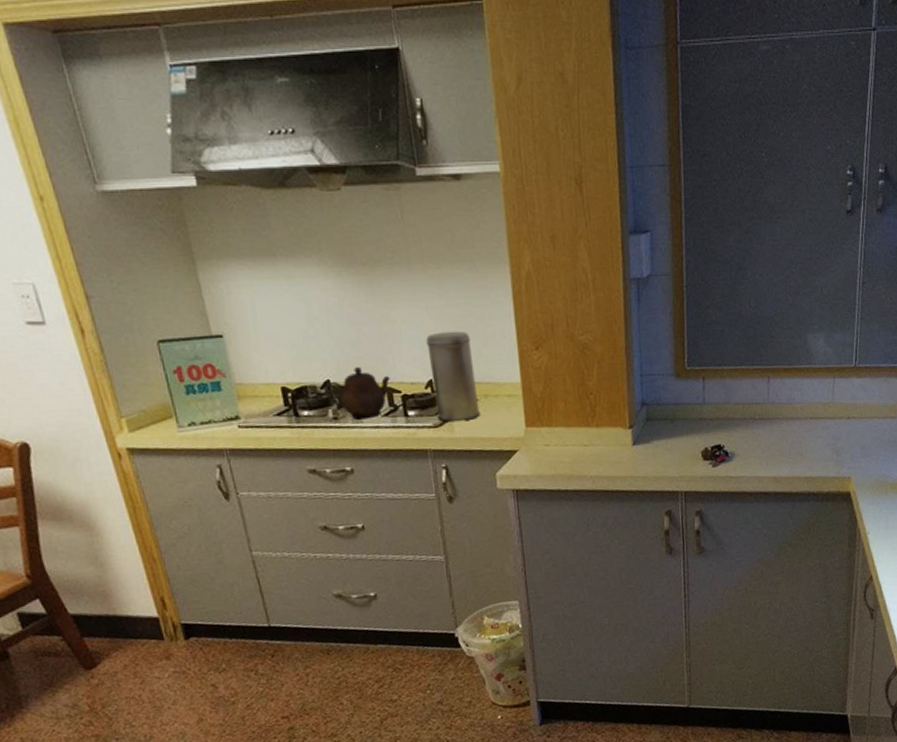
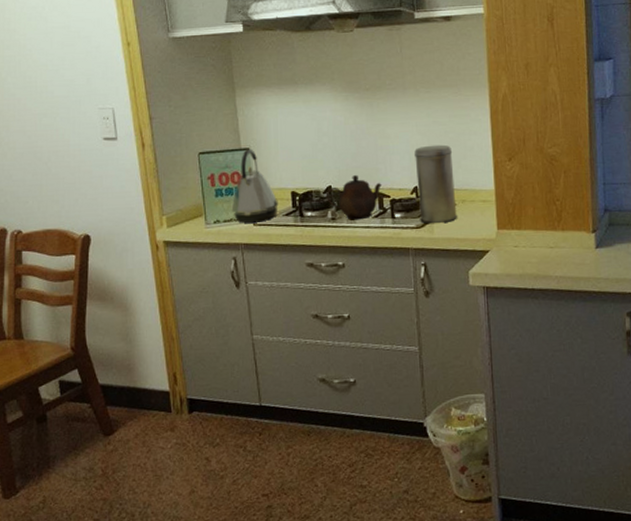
kettle: none [208,336,267,425] -> present [231,149,279,223]

